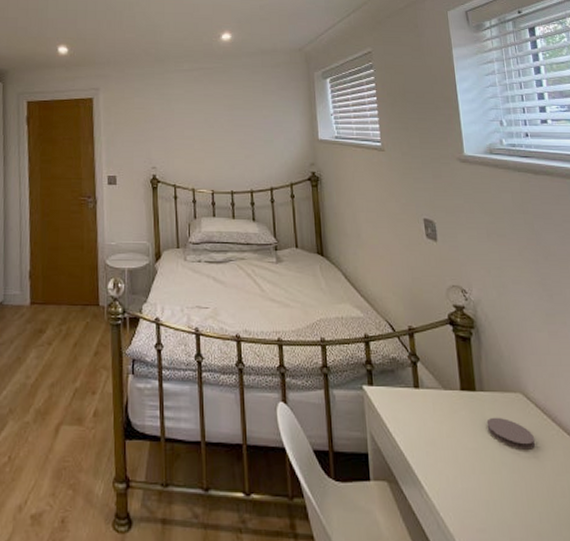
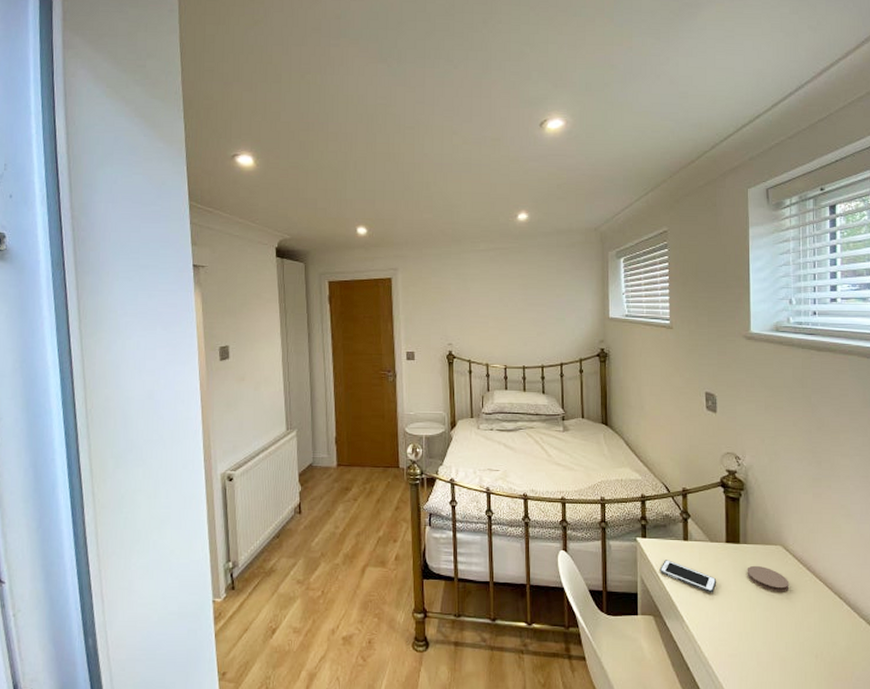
cell phone: none [390,412,455,452] -> present [659,560,717,593]

